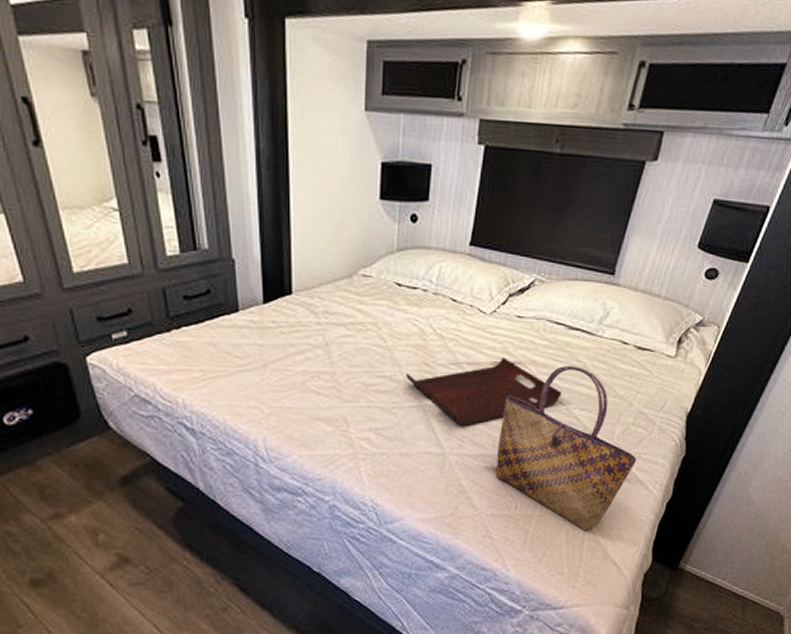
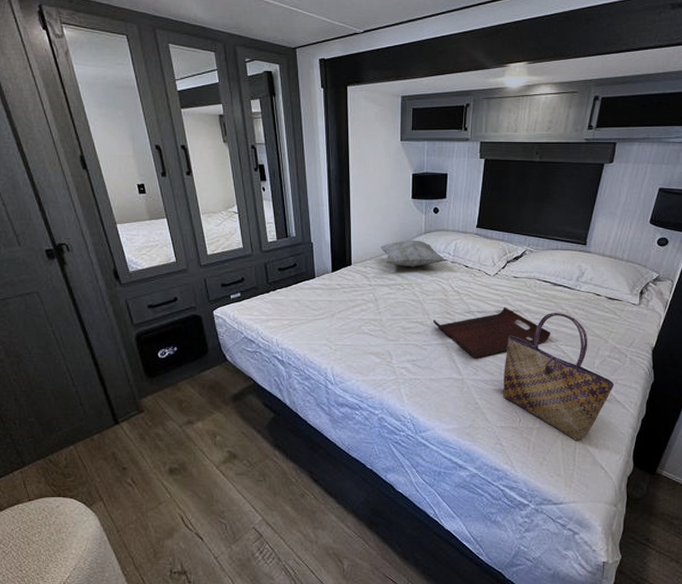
decorative pillow: none [333,259,425,300] -> present [380,240,445,268]

